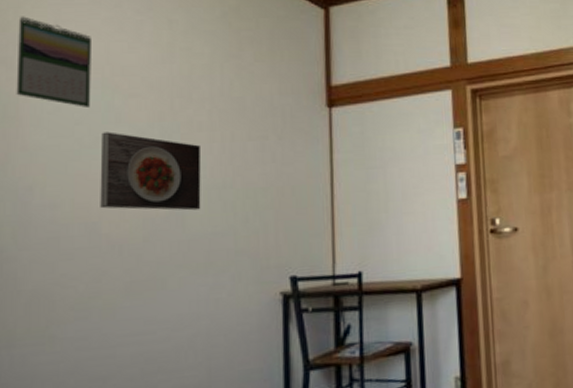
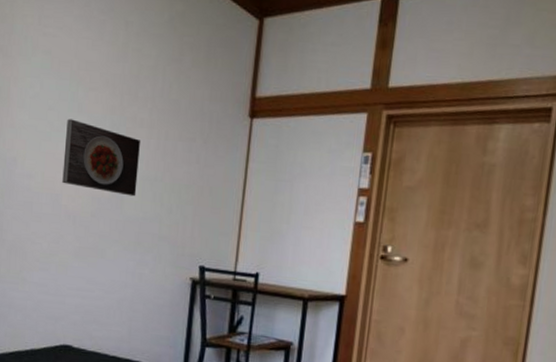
calendar: present [16,16,91,107] -> none [8,10,65,96]

